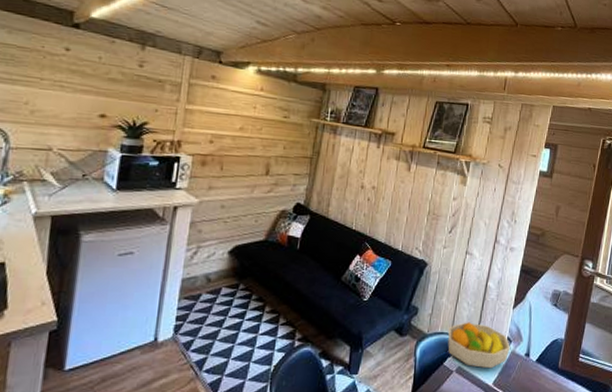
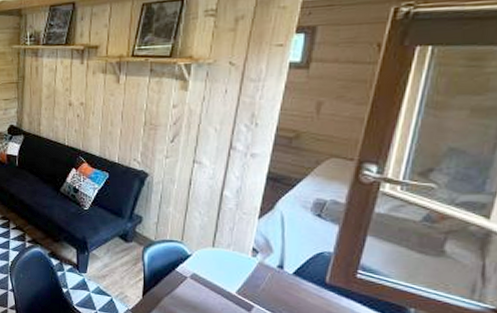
fruit bowl: present [448,322,510,369] -> none [179,231,257,278]

